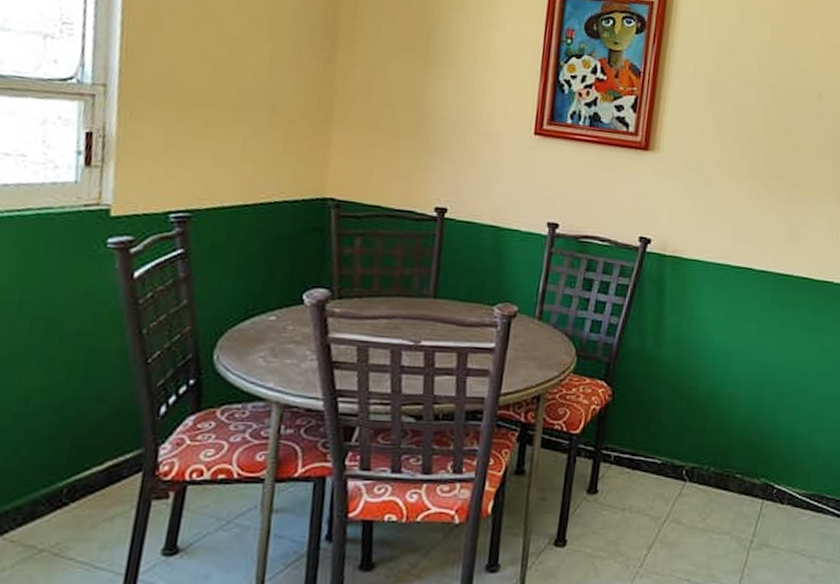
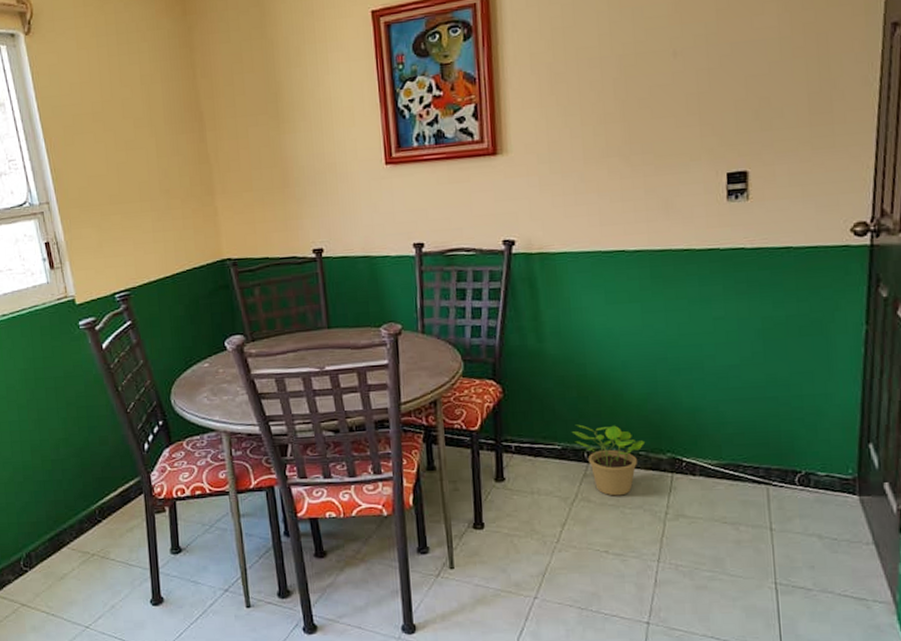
potted plant: none [674,439,743,520] -> present [571,424,646,496]

